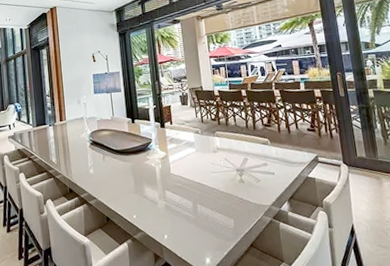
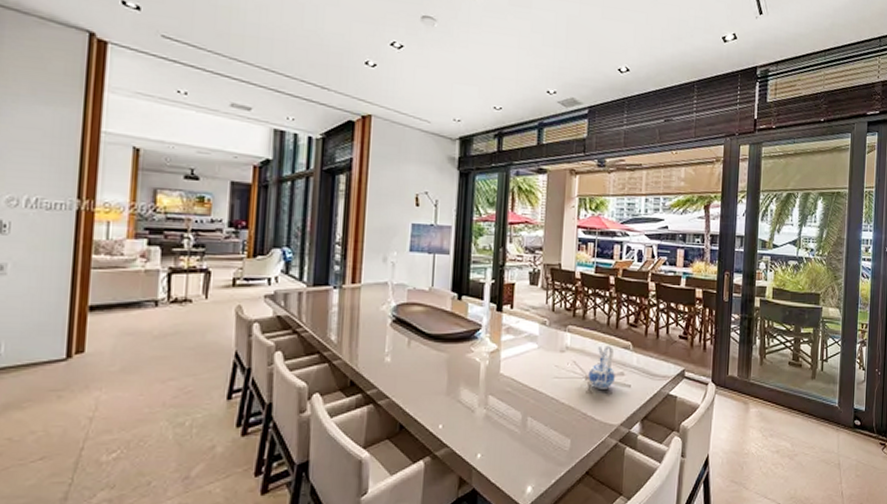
ceramic pitcher: none [238,143,260,178] -> present [588,345,615,389]

